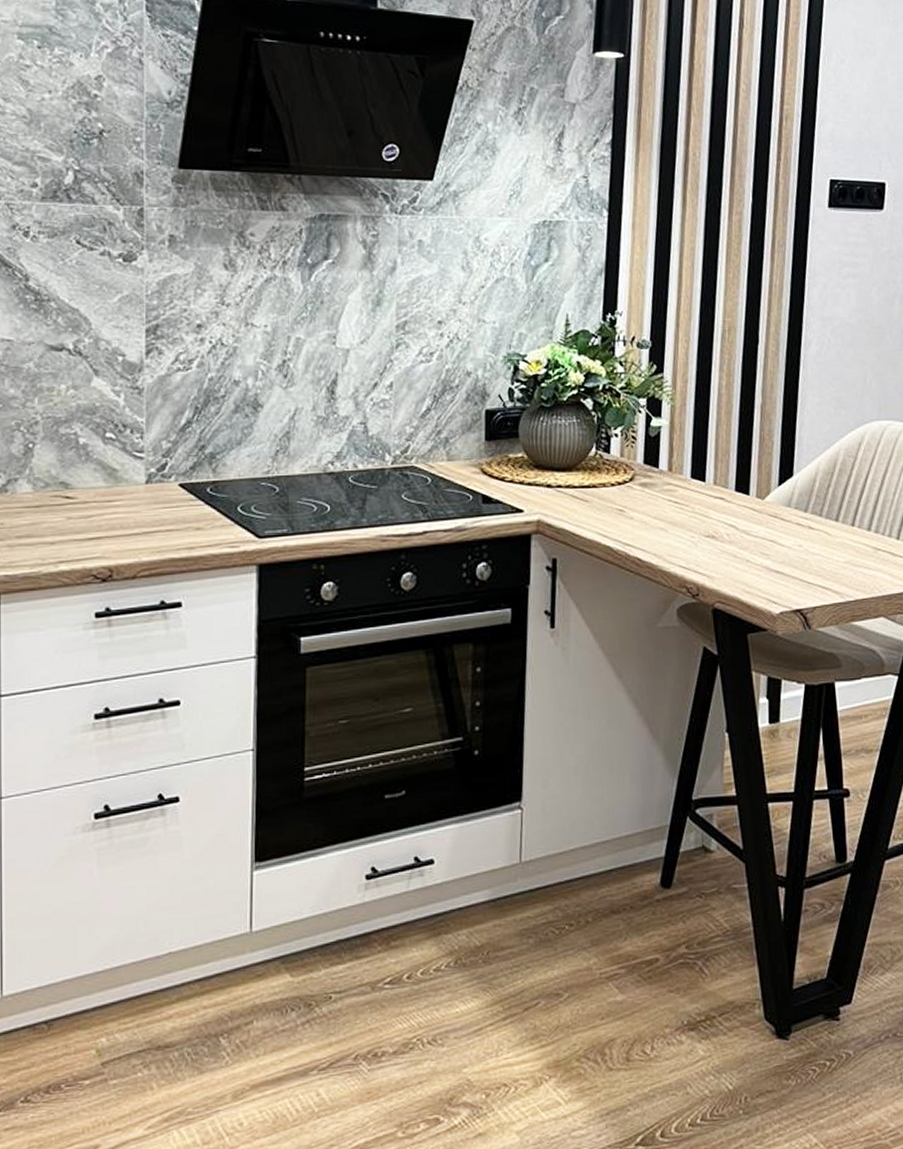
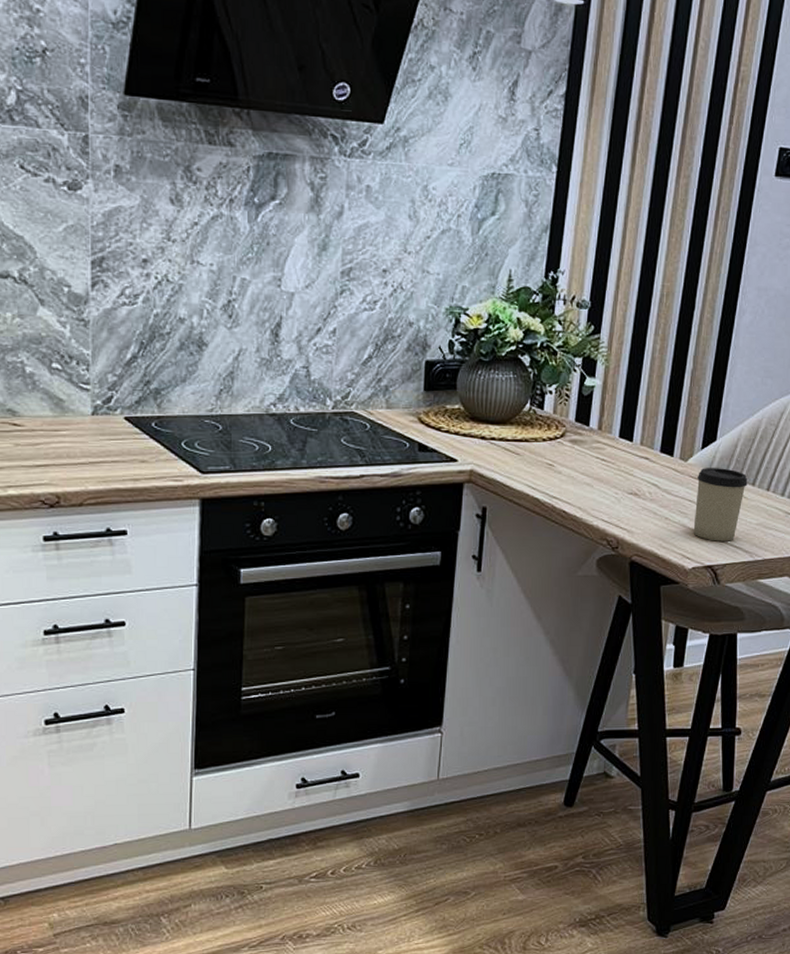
cup: none [777,504,831,583] -> present [693,468,748,541]

